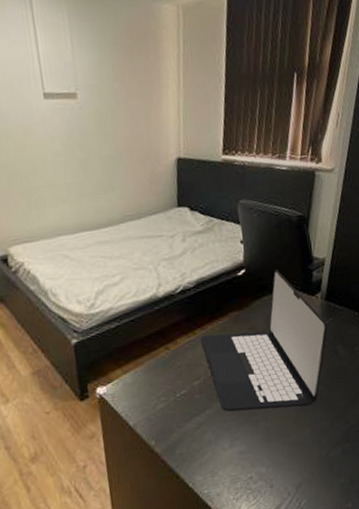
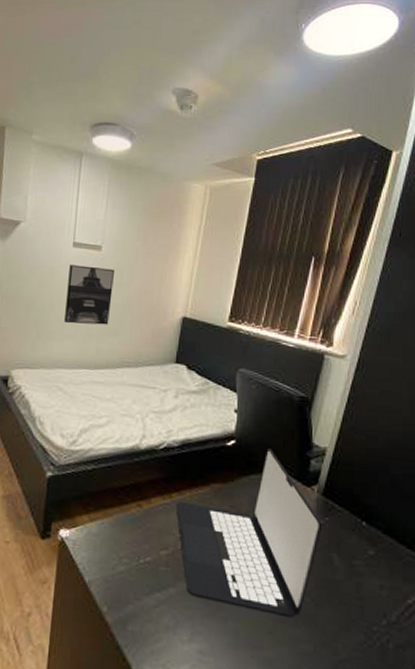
wall art: none [45,117,102,187] -> present [64,265,114,325]

